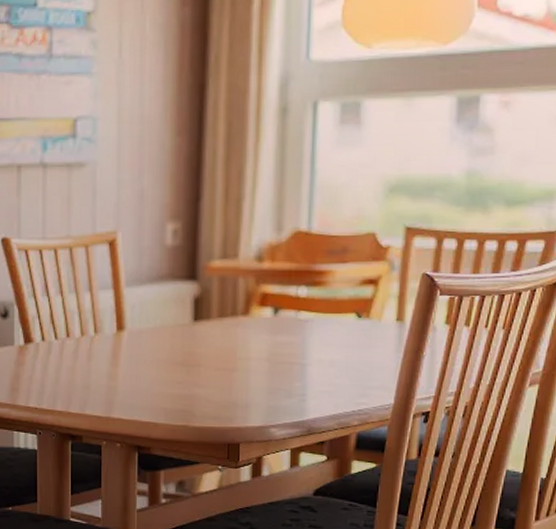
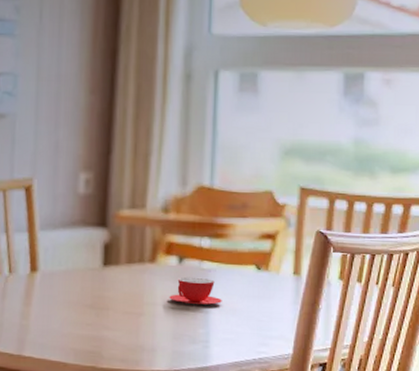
teacup: none [264,328,320,357] -> present [169,276,222,305]

